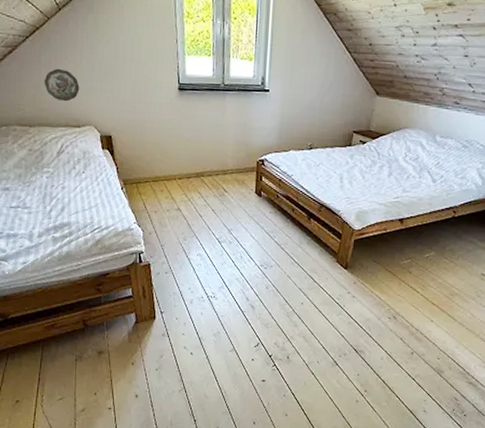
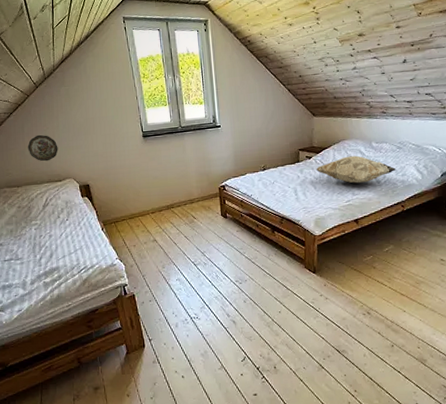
decorative pillow: none [369,147,456,180] -> present [316,155,396,184]

